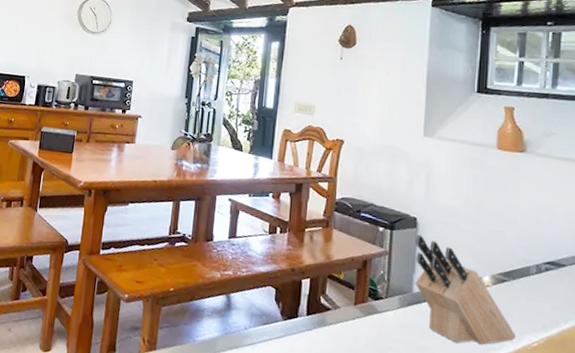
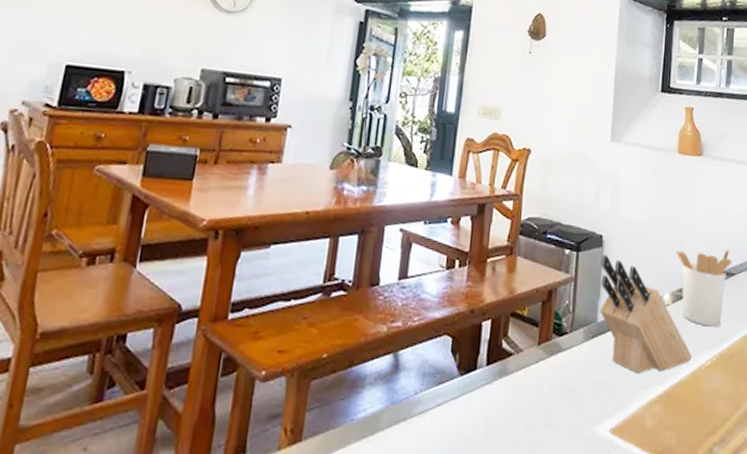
utensil holder: none [496,237,562,313] -> present [676,248,732,327]

